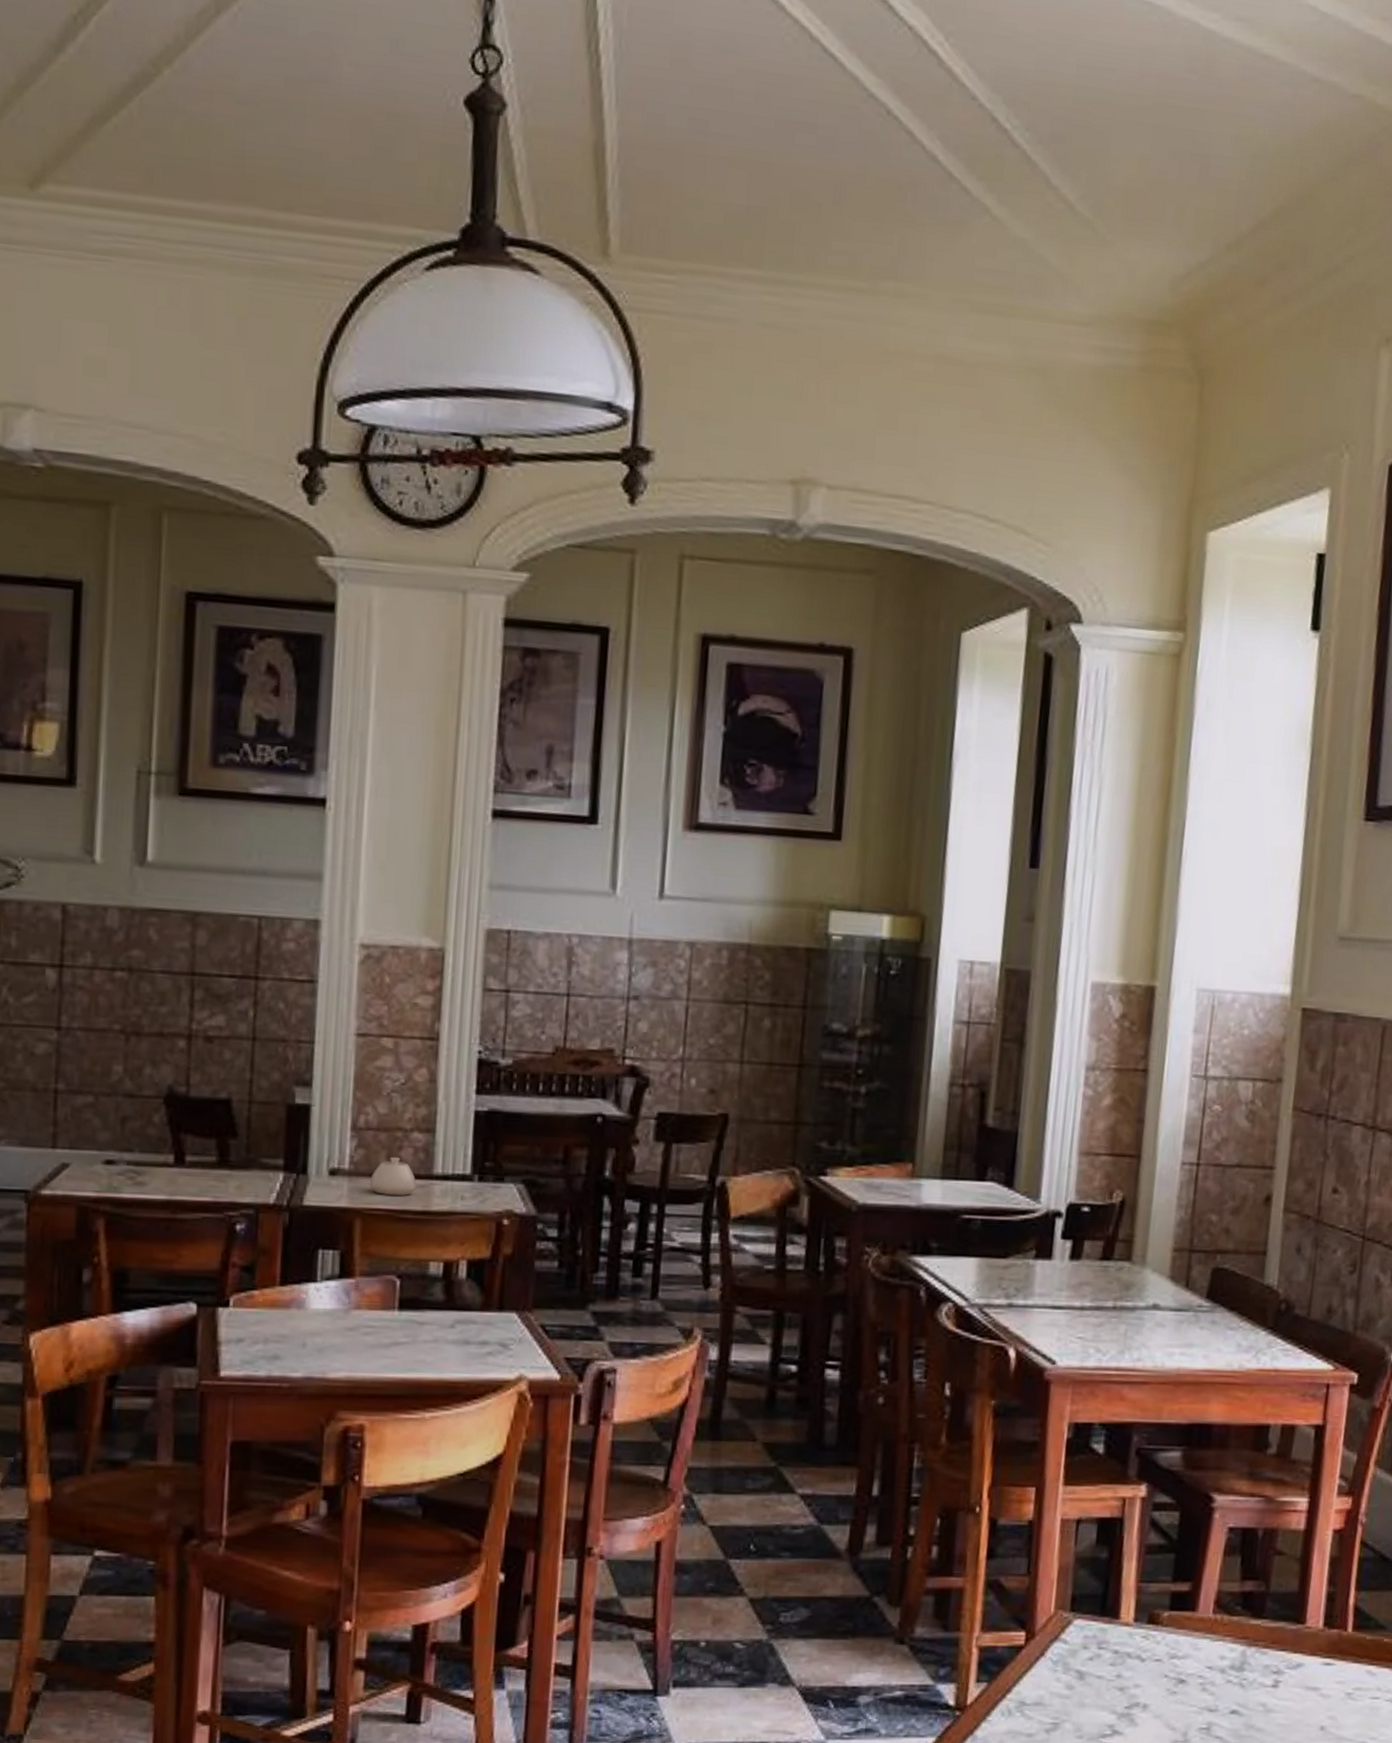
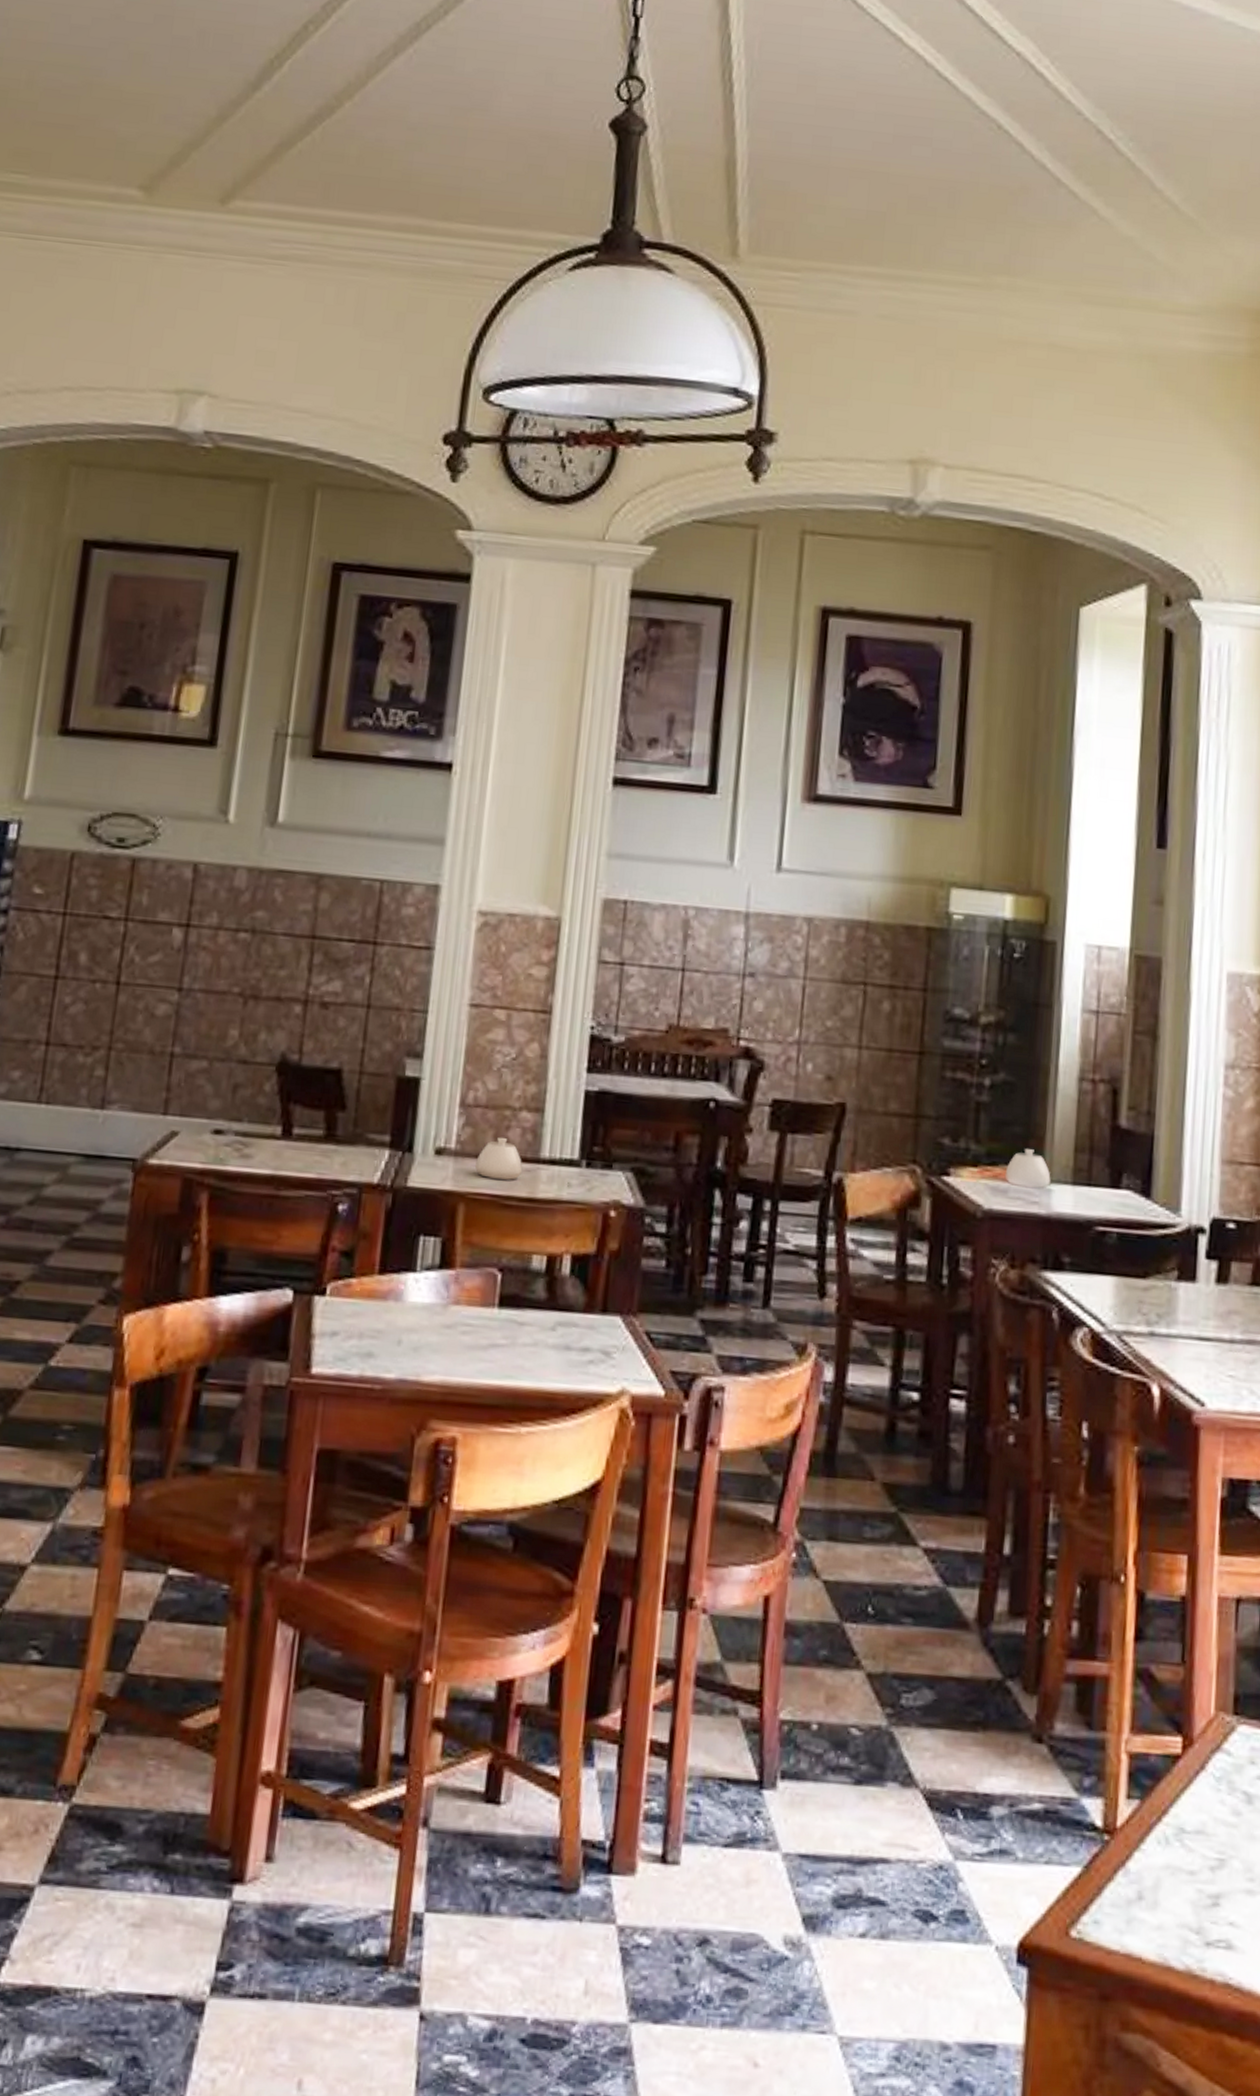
sugar bowl: none [878,1148,922,1184] -> present [1004,1148,1051,1190]

